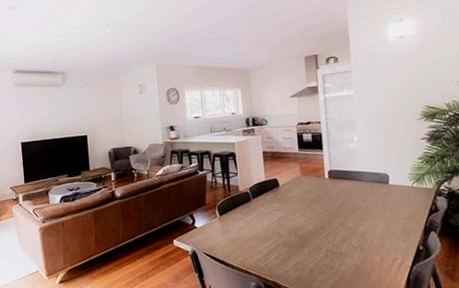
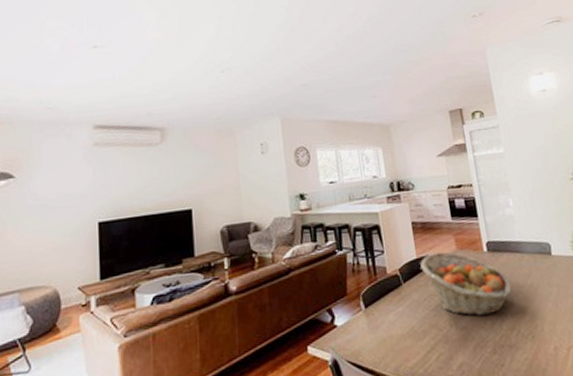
fruit basket: none [268,177,347,228] -> present [420,252,512,316]

